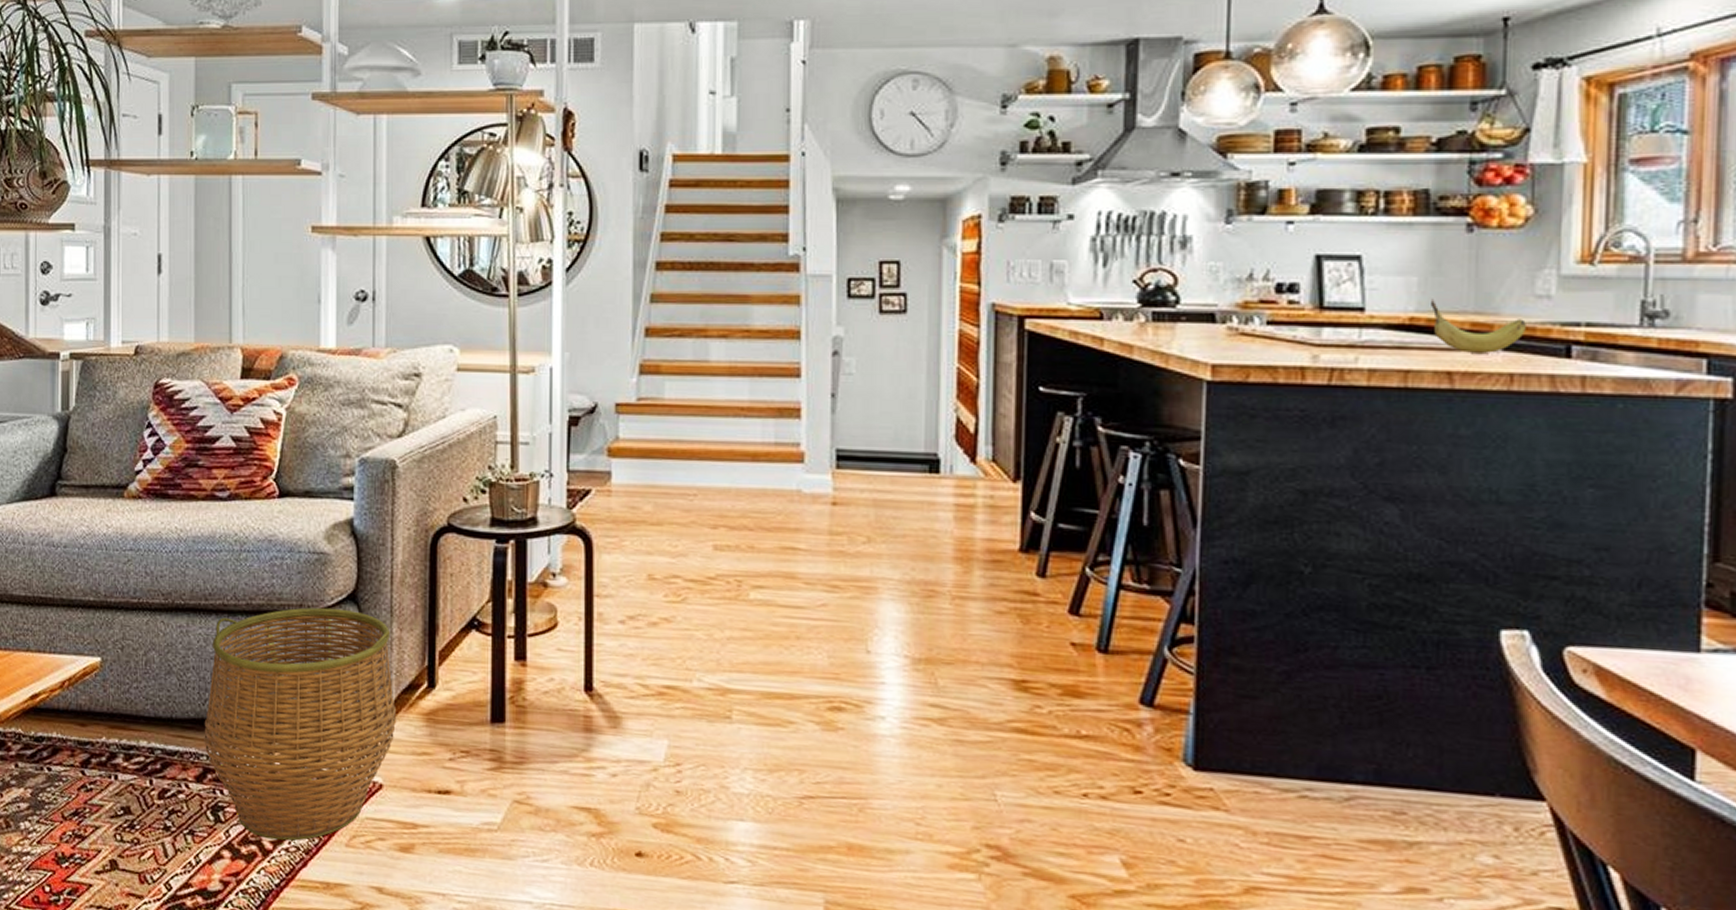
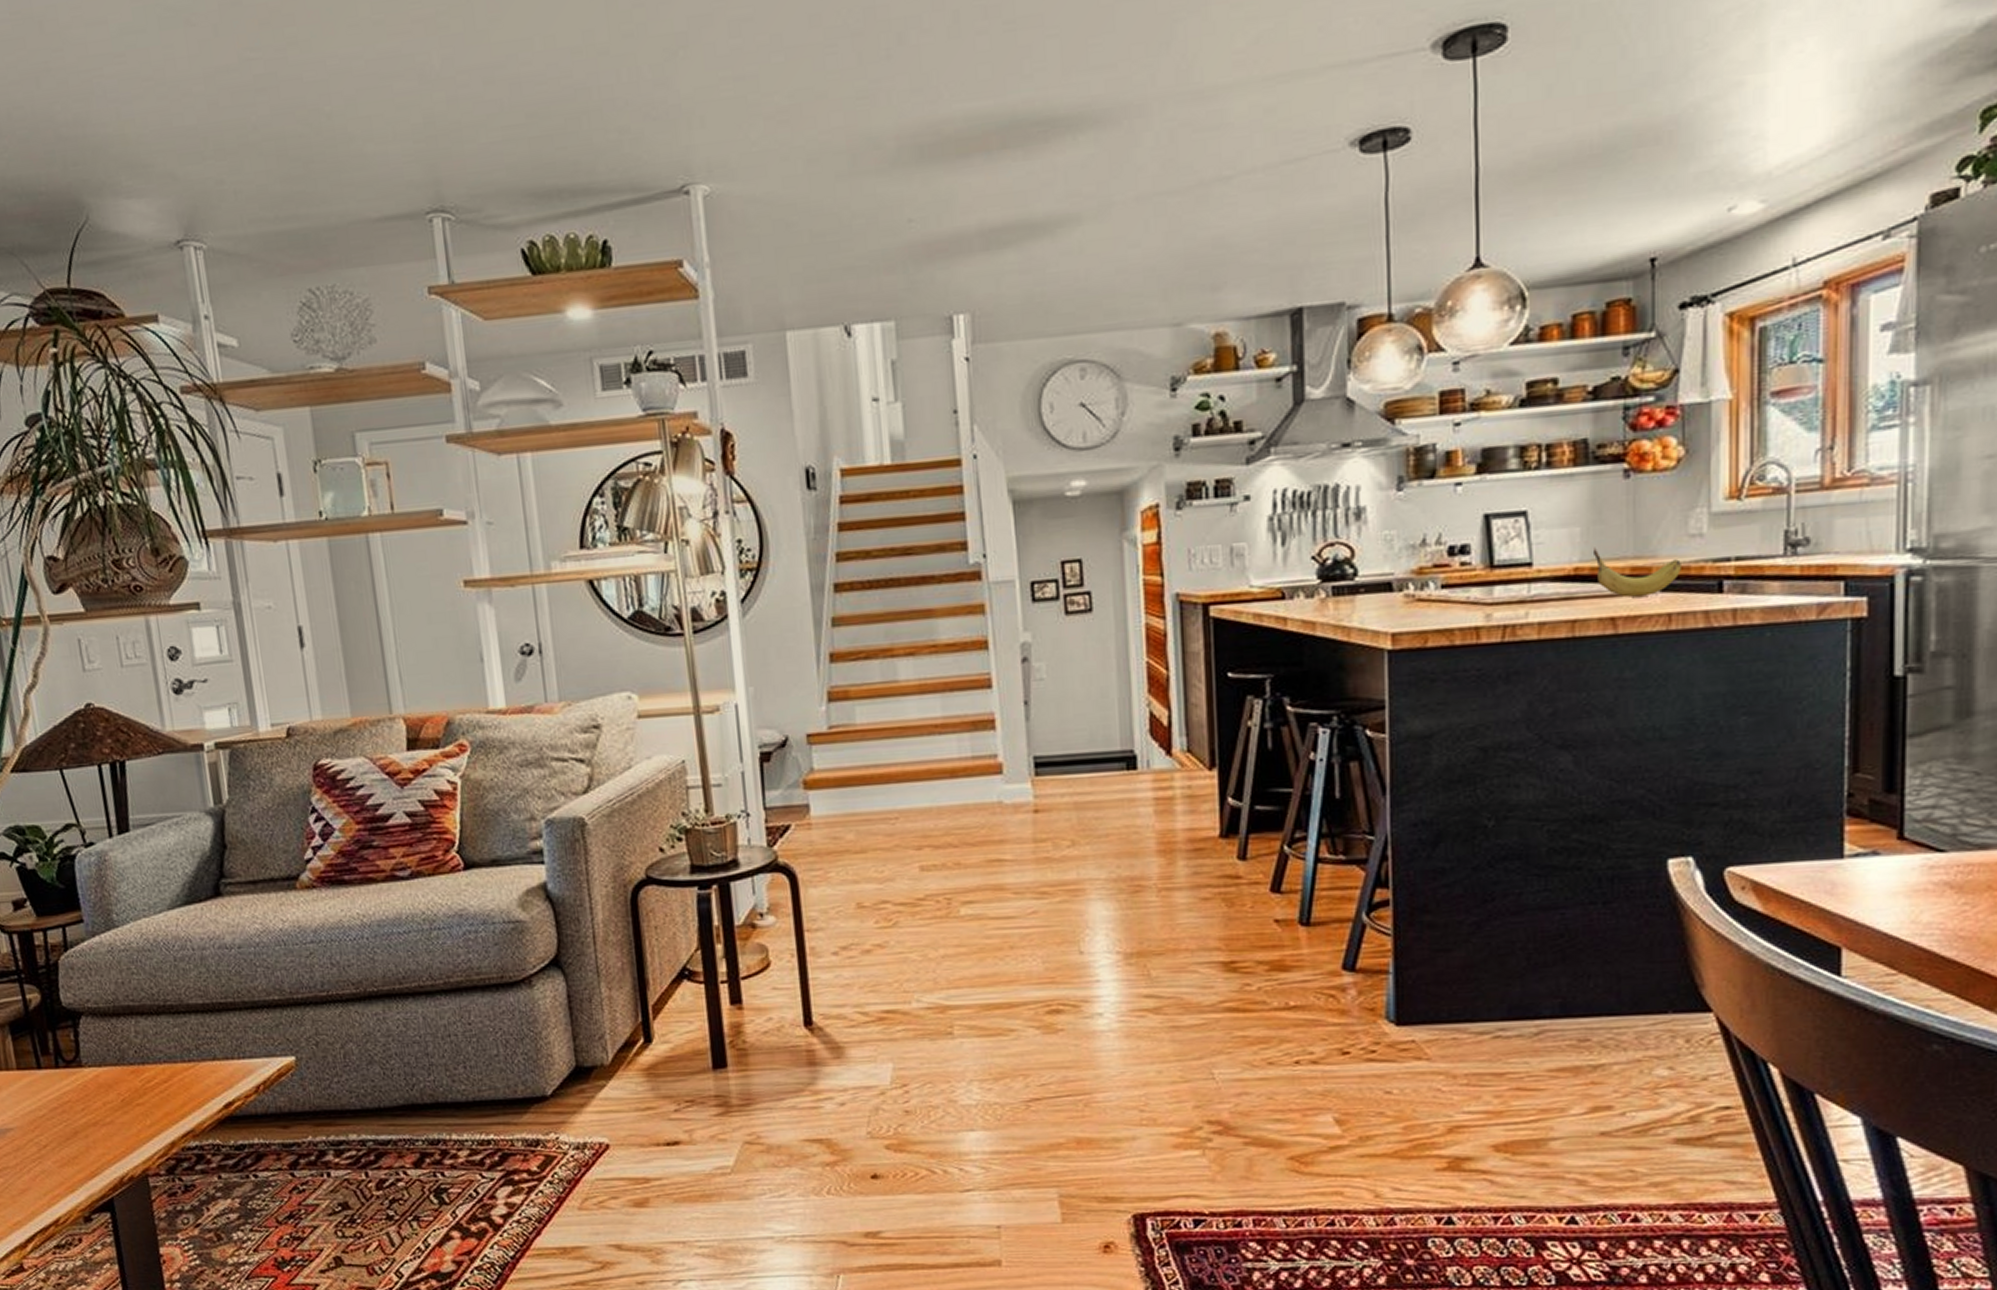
basket: present [204,607,397,841] -> none [412,975,617,1214]

